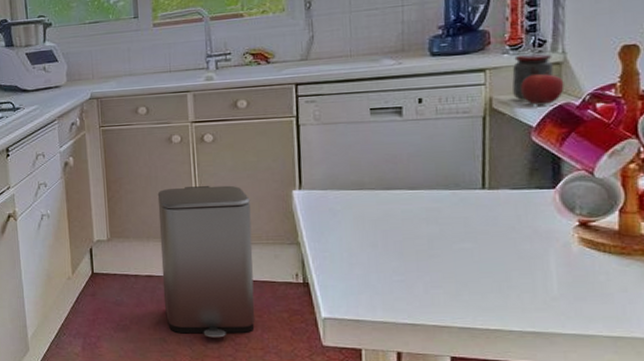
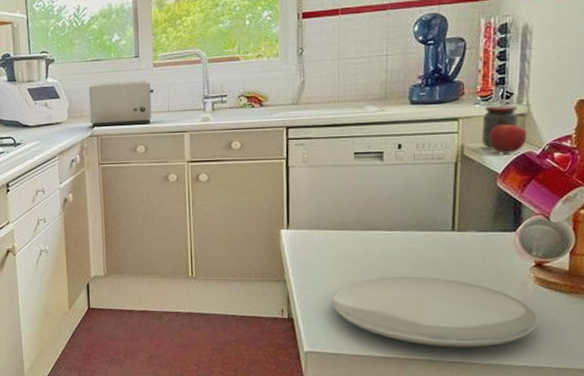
toaster: none [87,41,154,91] -> present [88,81,153,128]
pedal bin: present [157,185,255,338] -> none [153,224,243,371]
plate: none [350,238,586,314] -> present [331,276,539,347]

